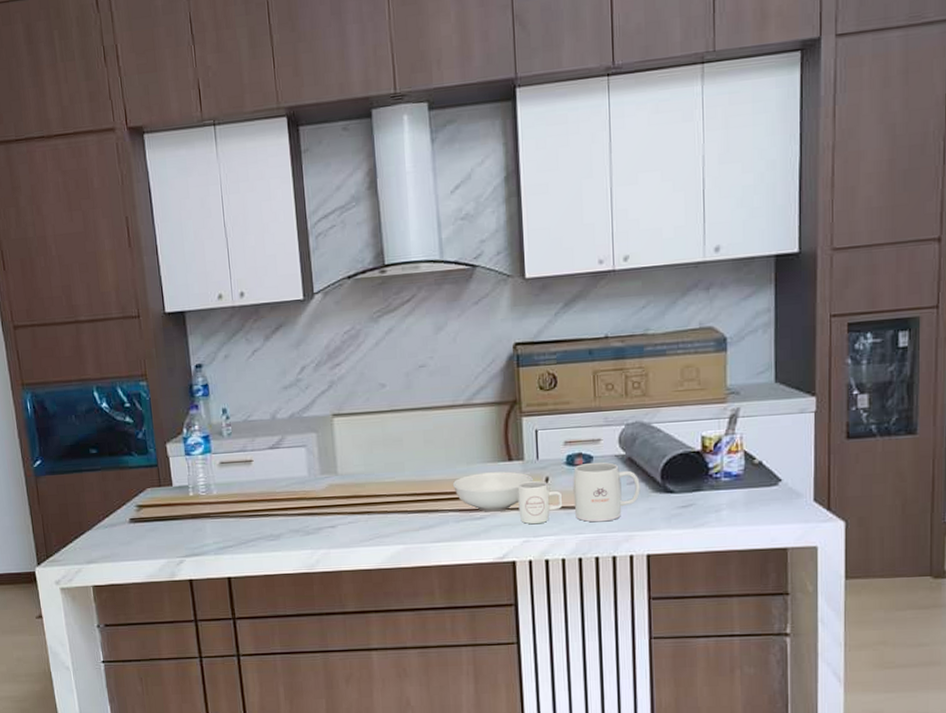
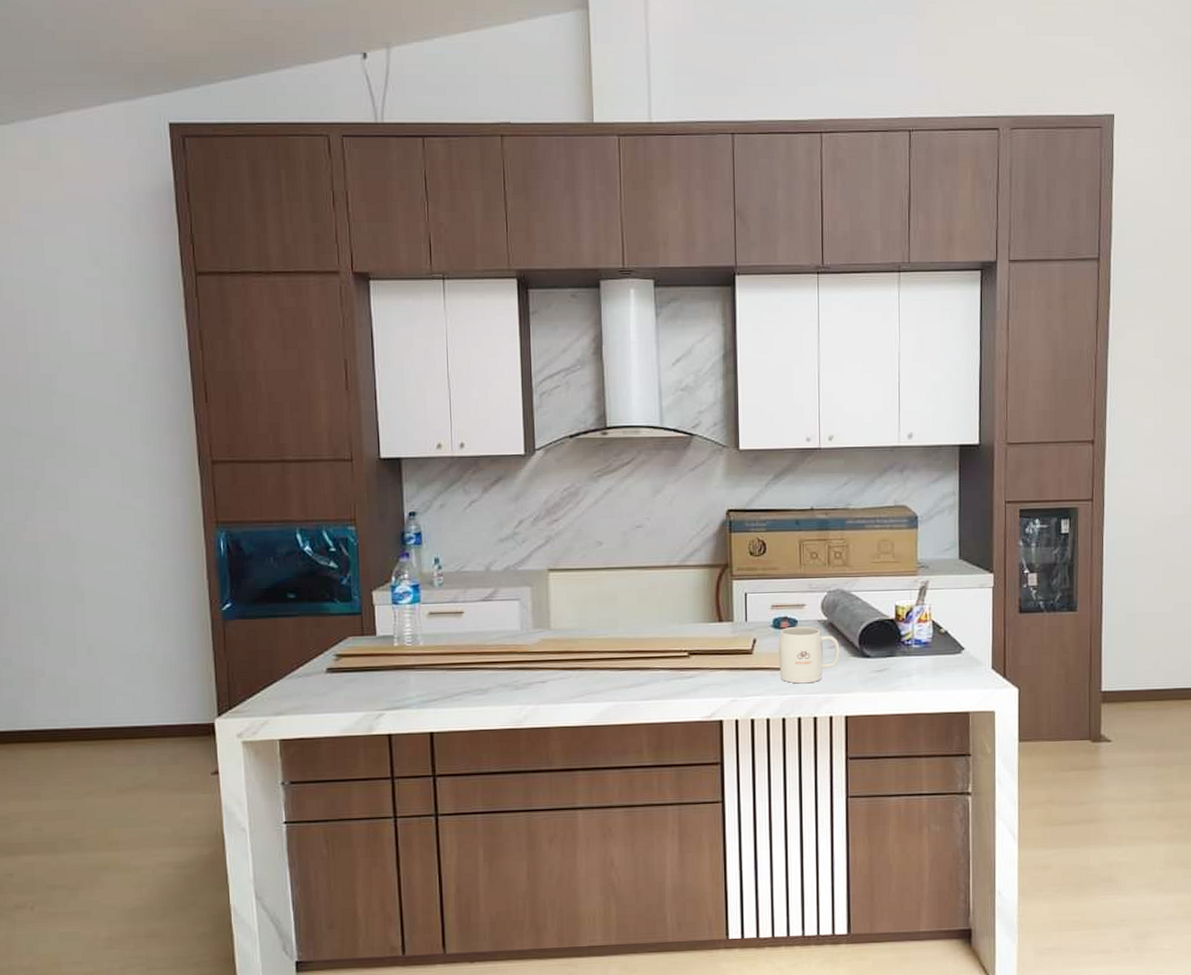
bowl: present [452,471,533,512] -> none [664,632,741,671]
mug: present [517,481,563,525] -> none [726,642,769,685]

